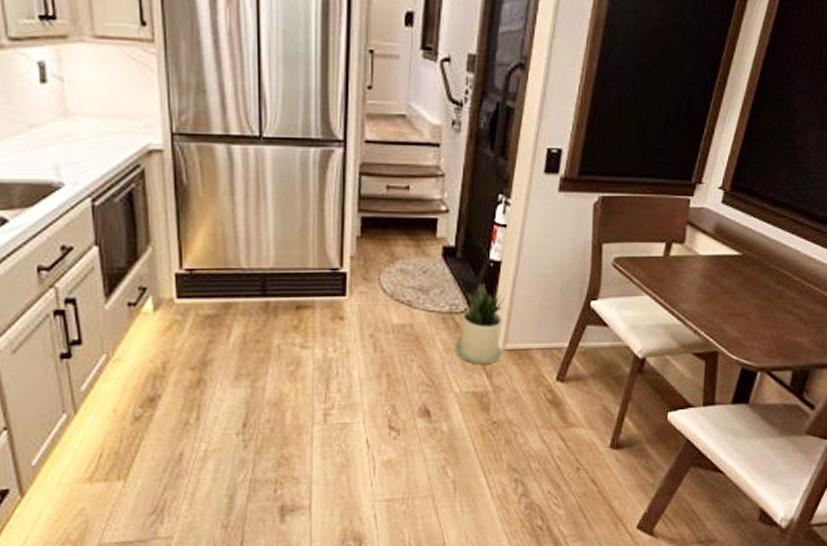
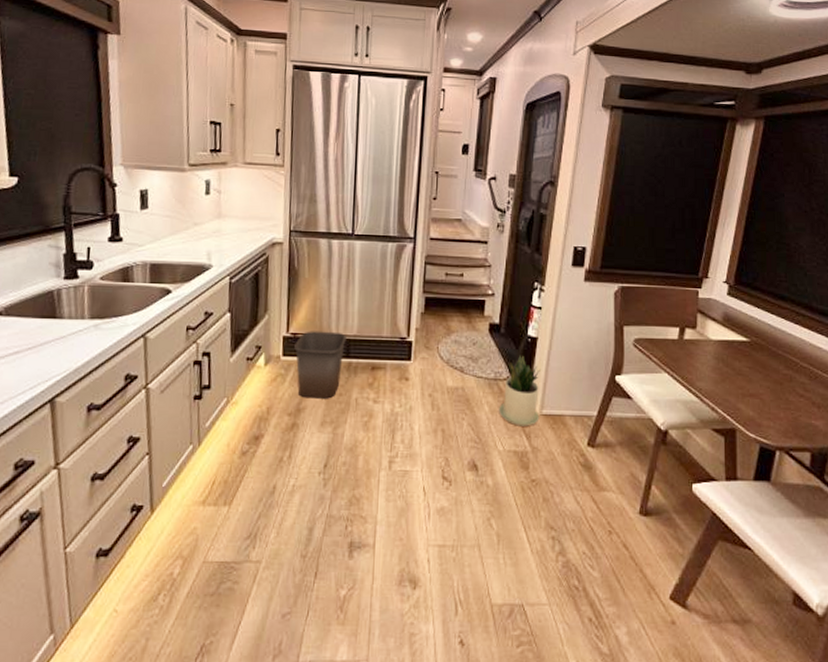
waste bin: none [192,265,261,349] -> present [294,331,347,399]

